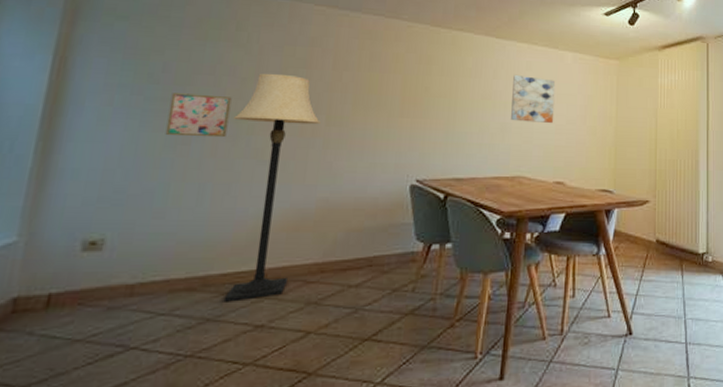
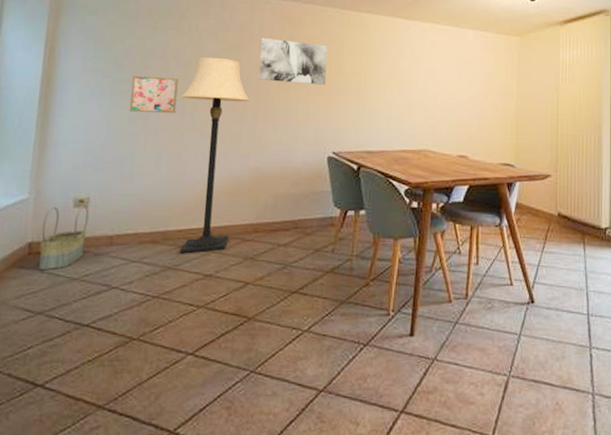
basket: none [24,249,103,332] -> present [38,205,89,270]
wall art: none [331,53,414,106] -> present [258,37,328,85]
wall art: present [511,74,556,124] -> none [416,53,458,100]

